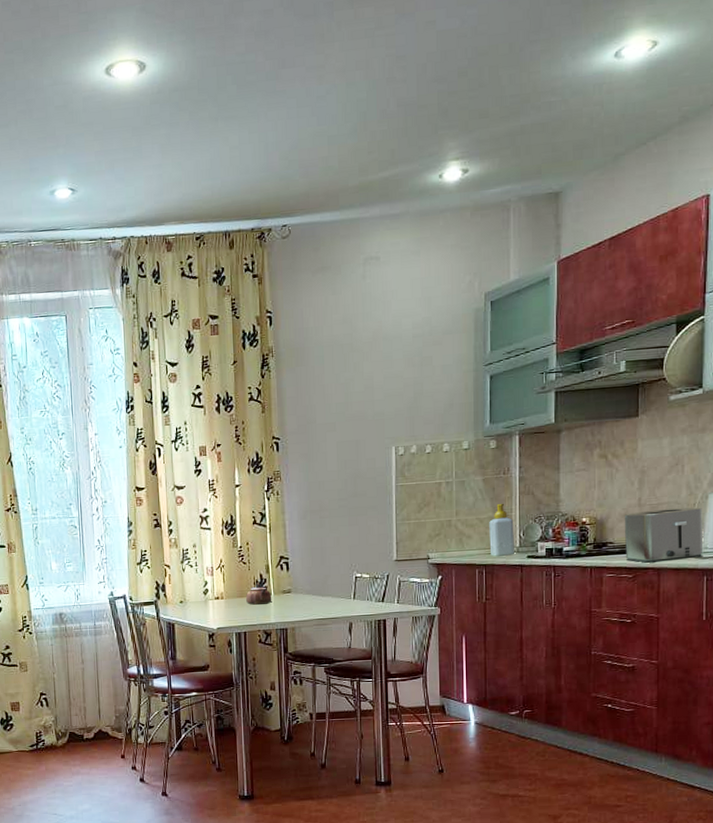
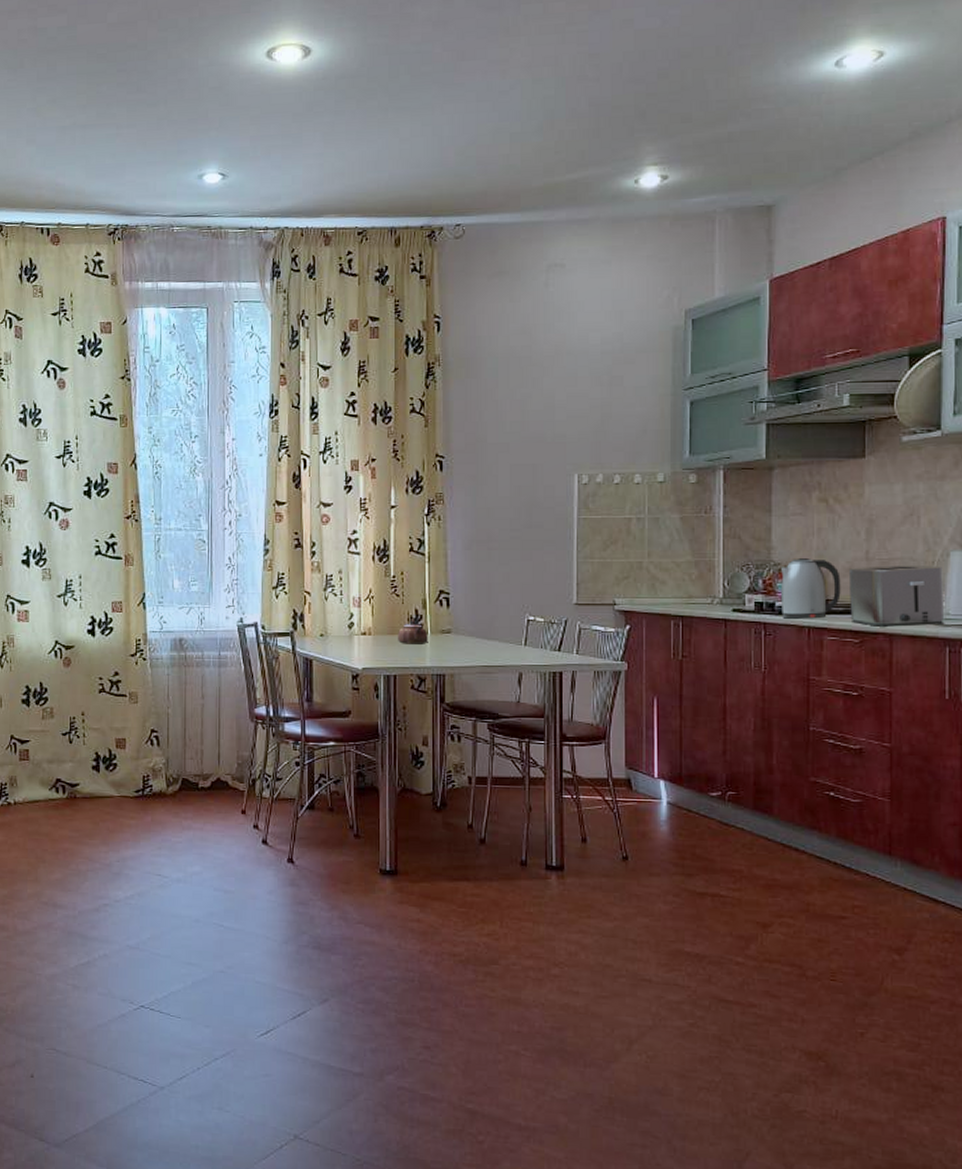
soap bottle: present [489,503,514,557] -> none [687,546,717,608]
kettle: none [568,507,617,561] -> present [781,557,841,619]

